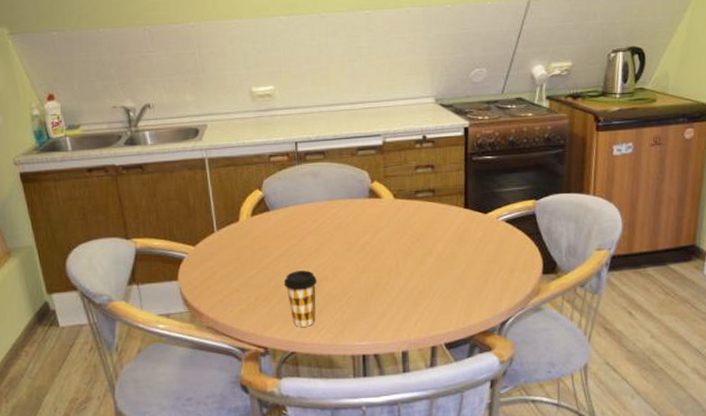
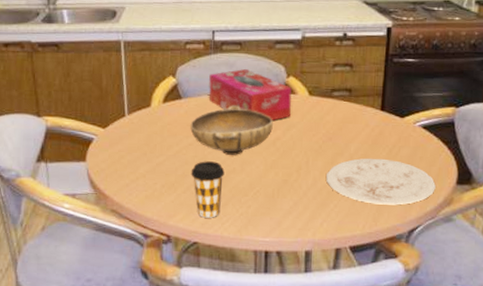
bowl: none [280,213,361,263] -> present [190,105,273,155]
tissue box: none [295,177,377,226] -> present [208,69,292,121]
plate: none [417,254,523,300] -> present [326,158,436,205]

